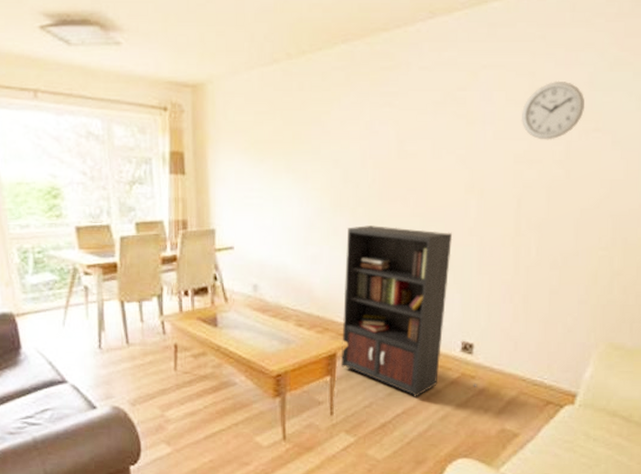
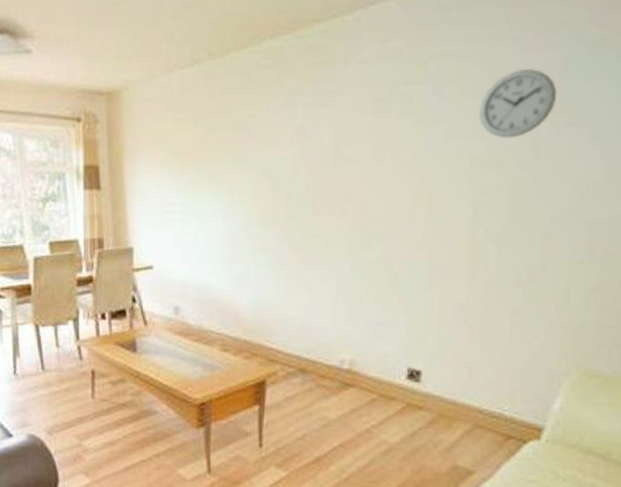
bookcase: present [340,225,478,397] -> none [270,240,426,429]

